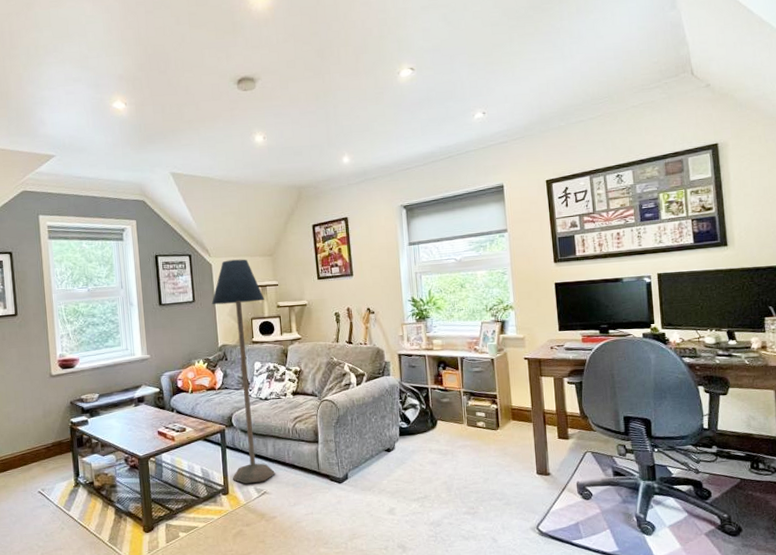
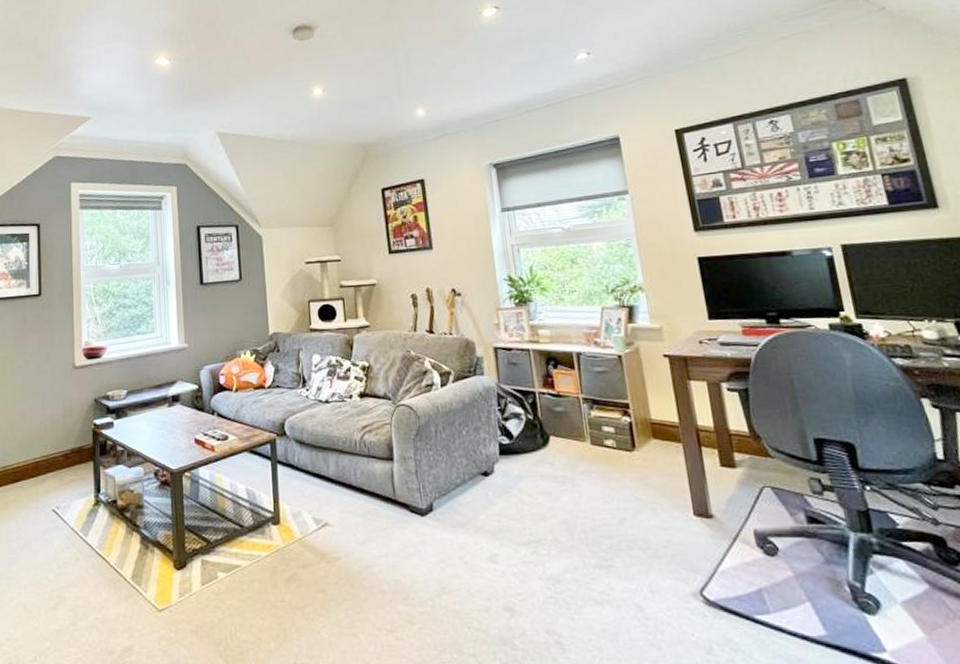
floor lamp: present [211,259,276,484] -> none [261,229,340,512]

